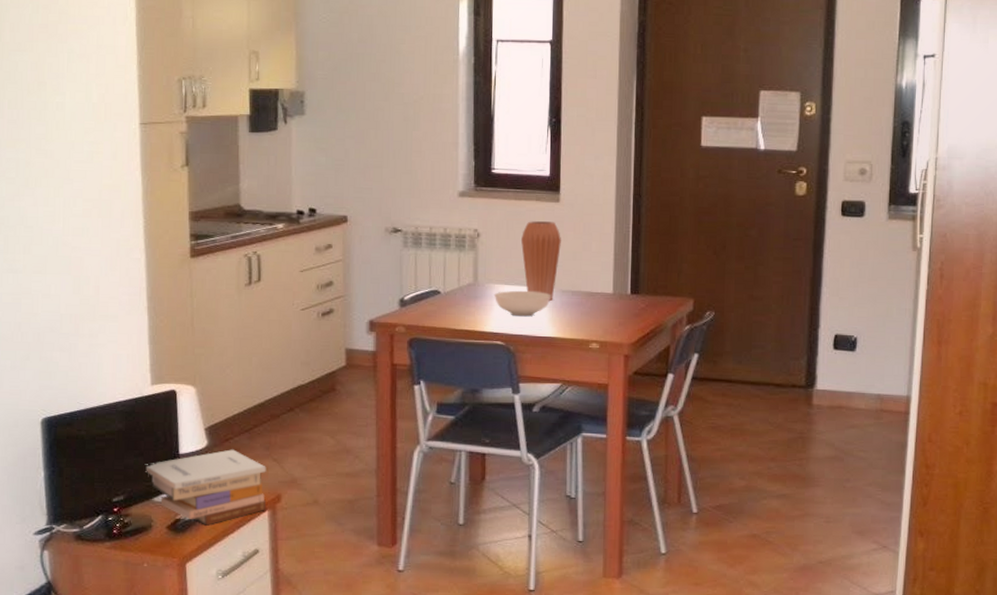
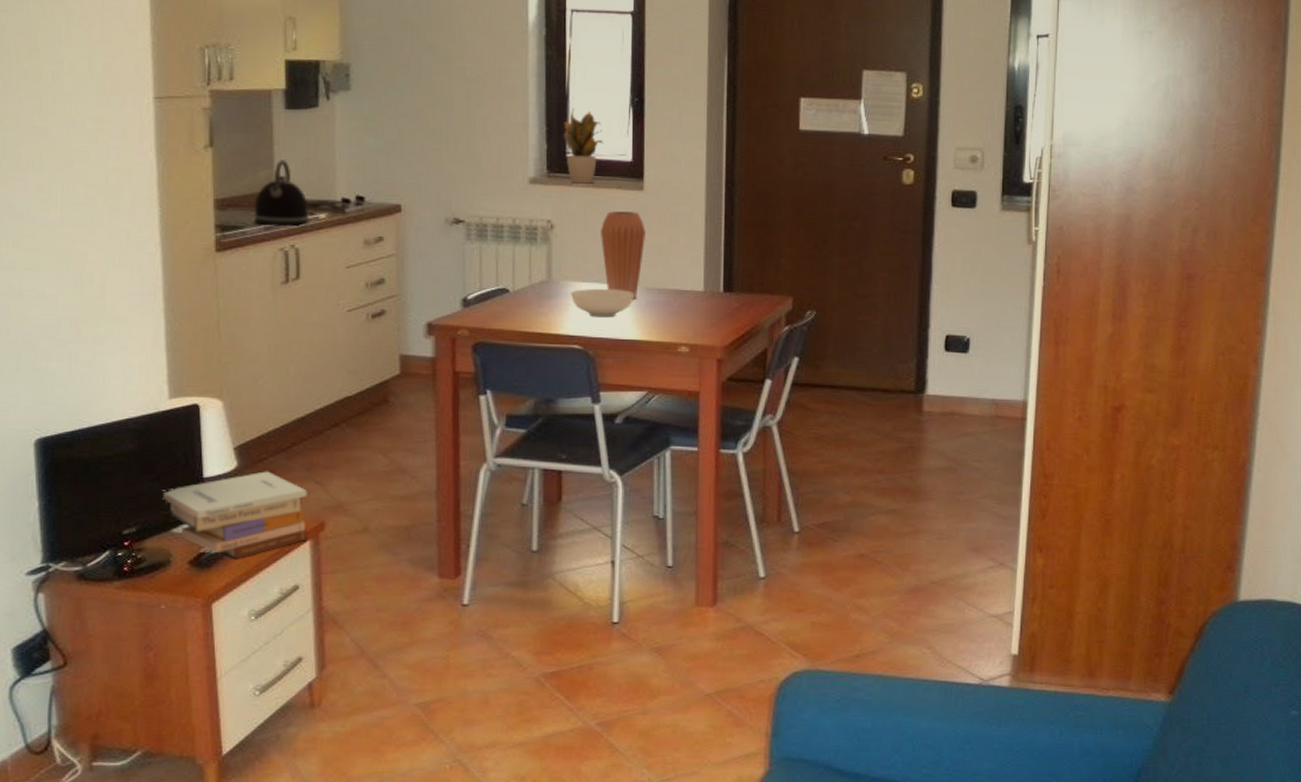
kettle: none [222,177,269,236] -> present [253,160,309,227]
potted plant: none [489,129,525,198] -> present [563,109,604,185]

